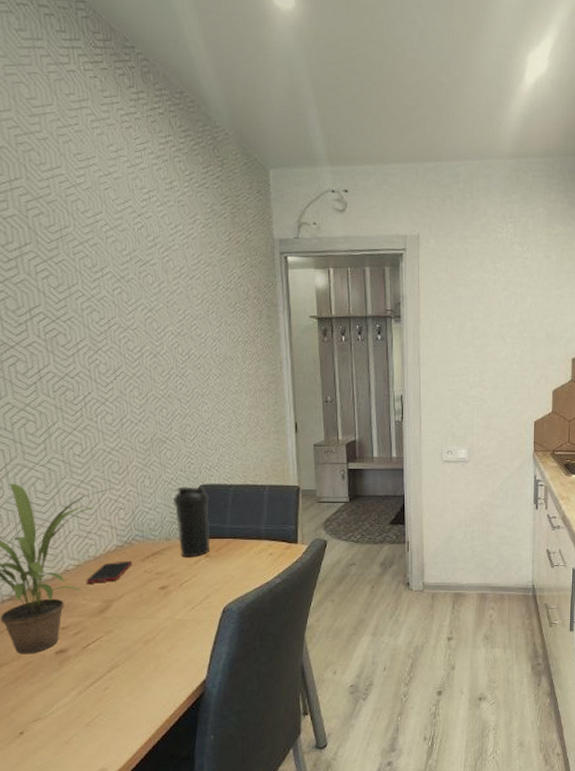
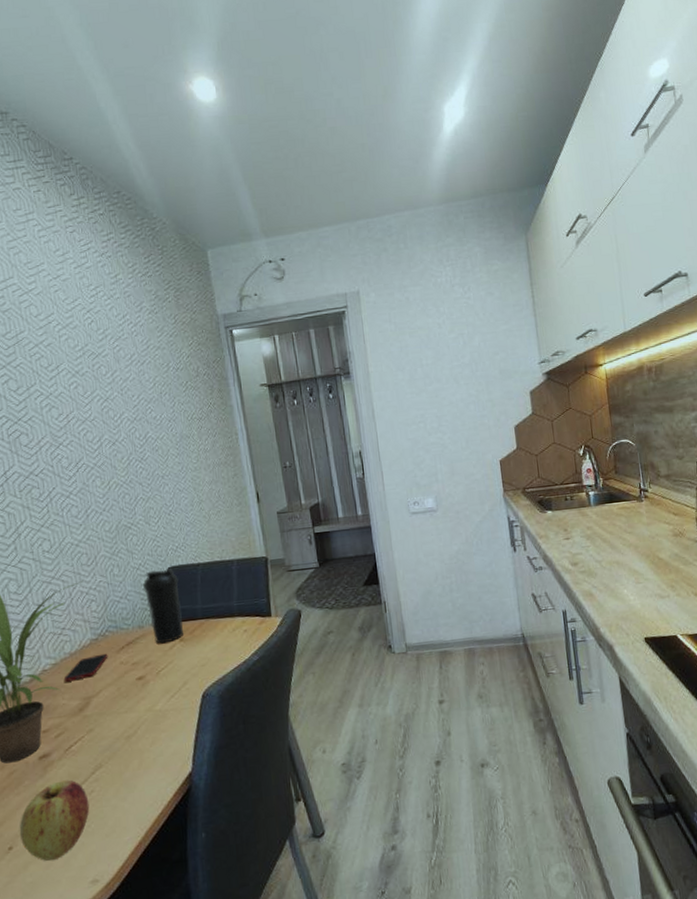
apple: none [31,675,103,748] -> present [19,780,90,862]

